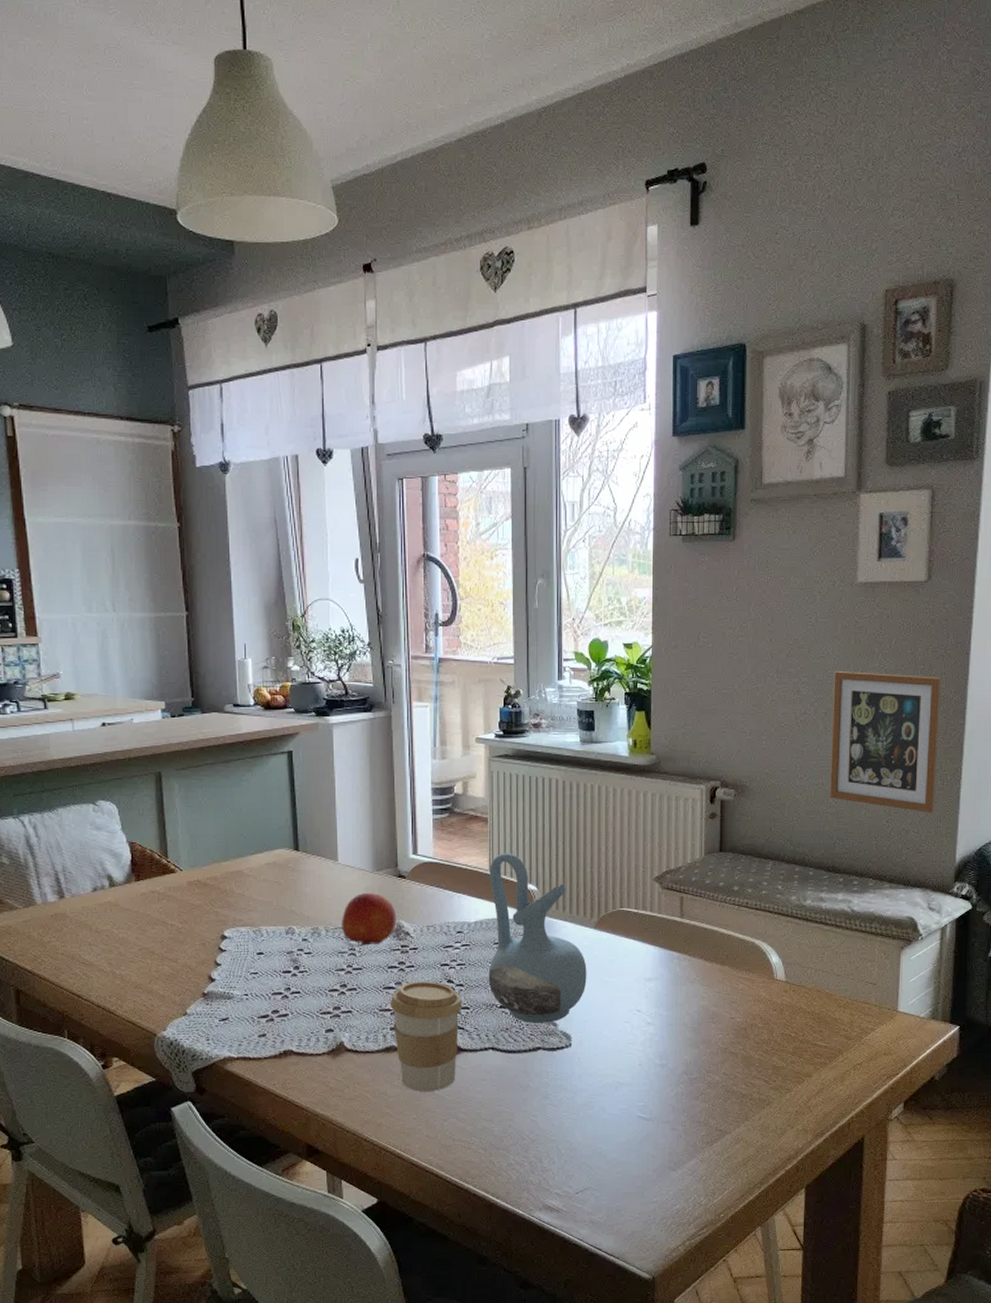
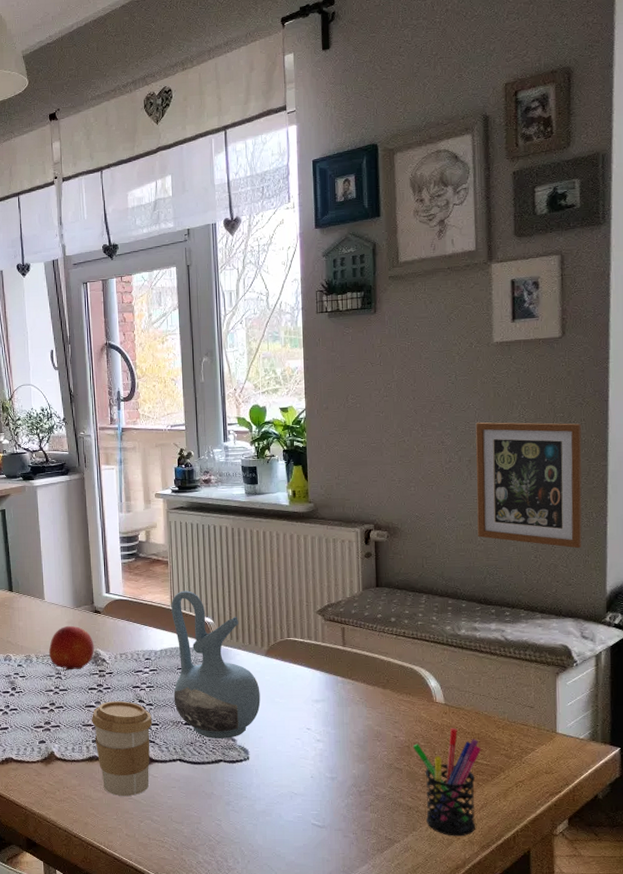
pen holder: none [750,1007,821,1125] -> present [413,728,482,837]

